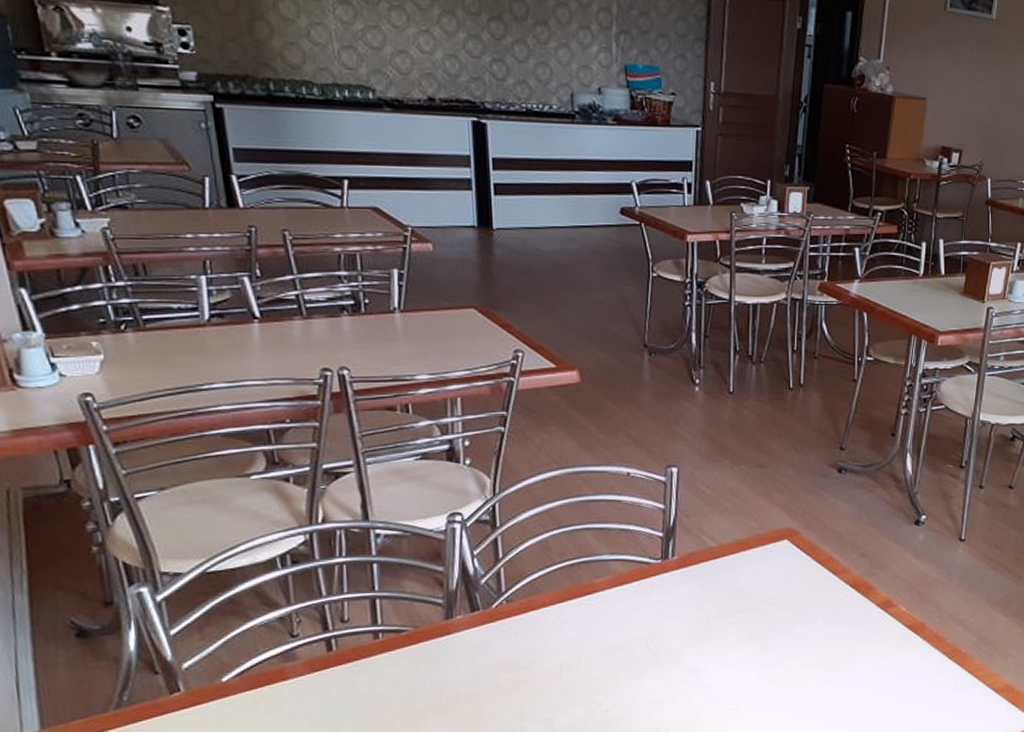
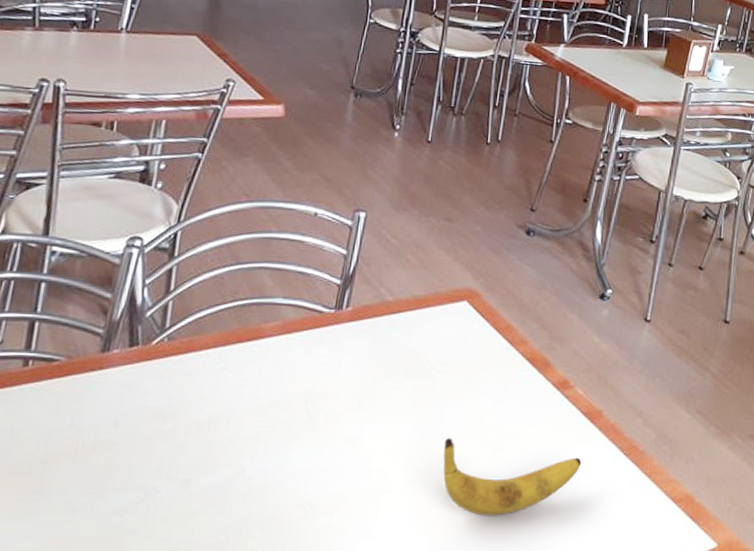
banana: none [781,660,910,721] -> present [443,438,582,516]

